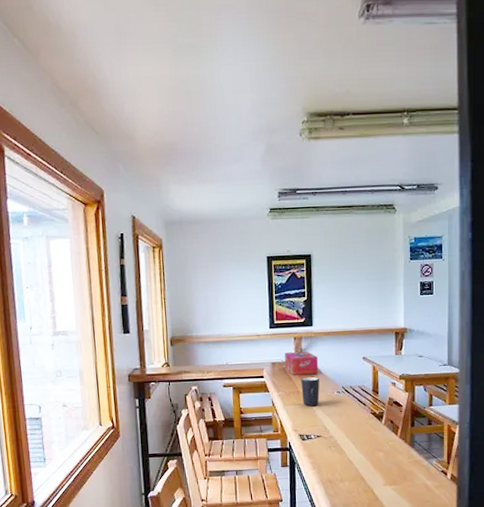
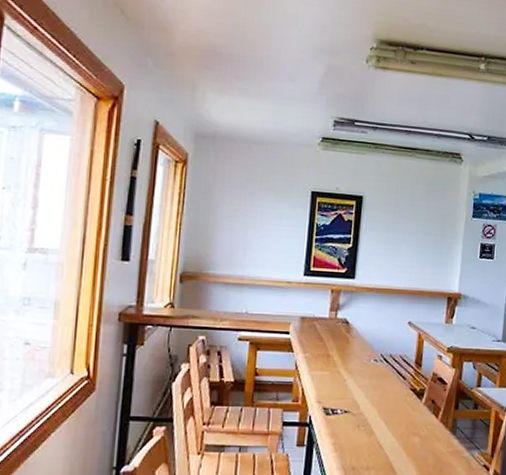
tissue box: present [285,351,319,375] -> none [317,307,357,336]
mug: present [301,376,320,406] -> none [332,338,355,374]

